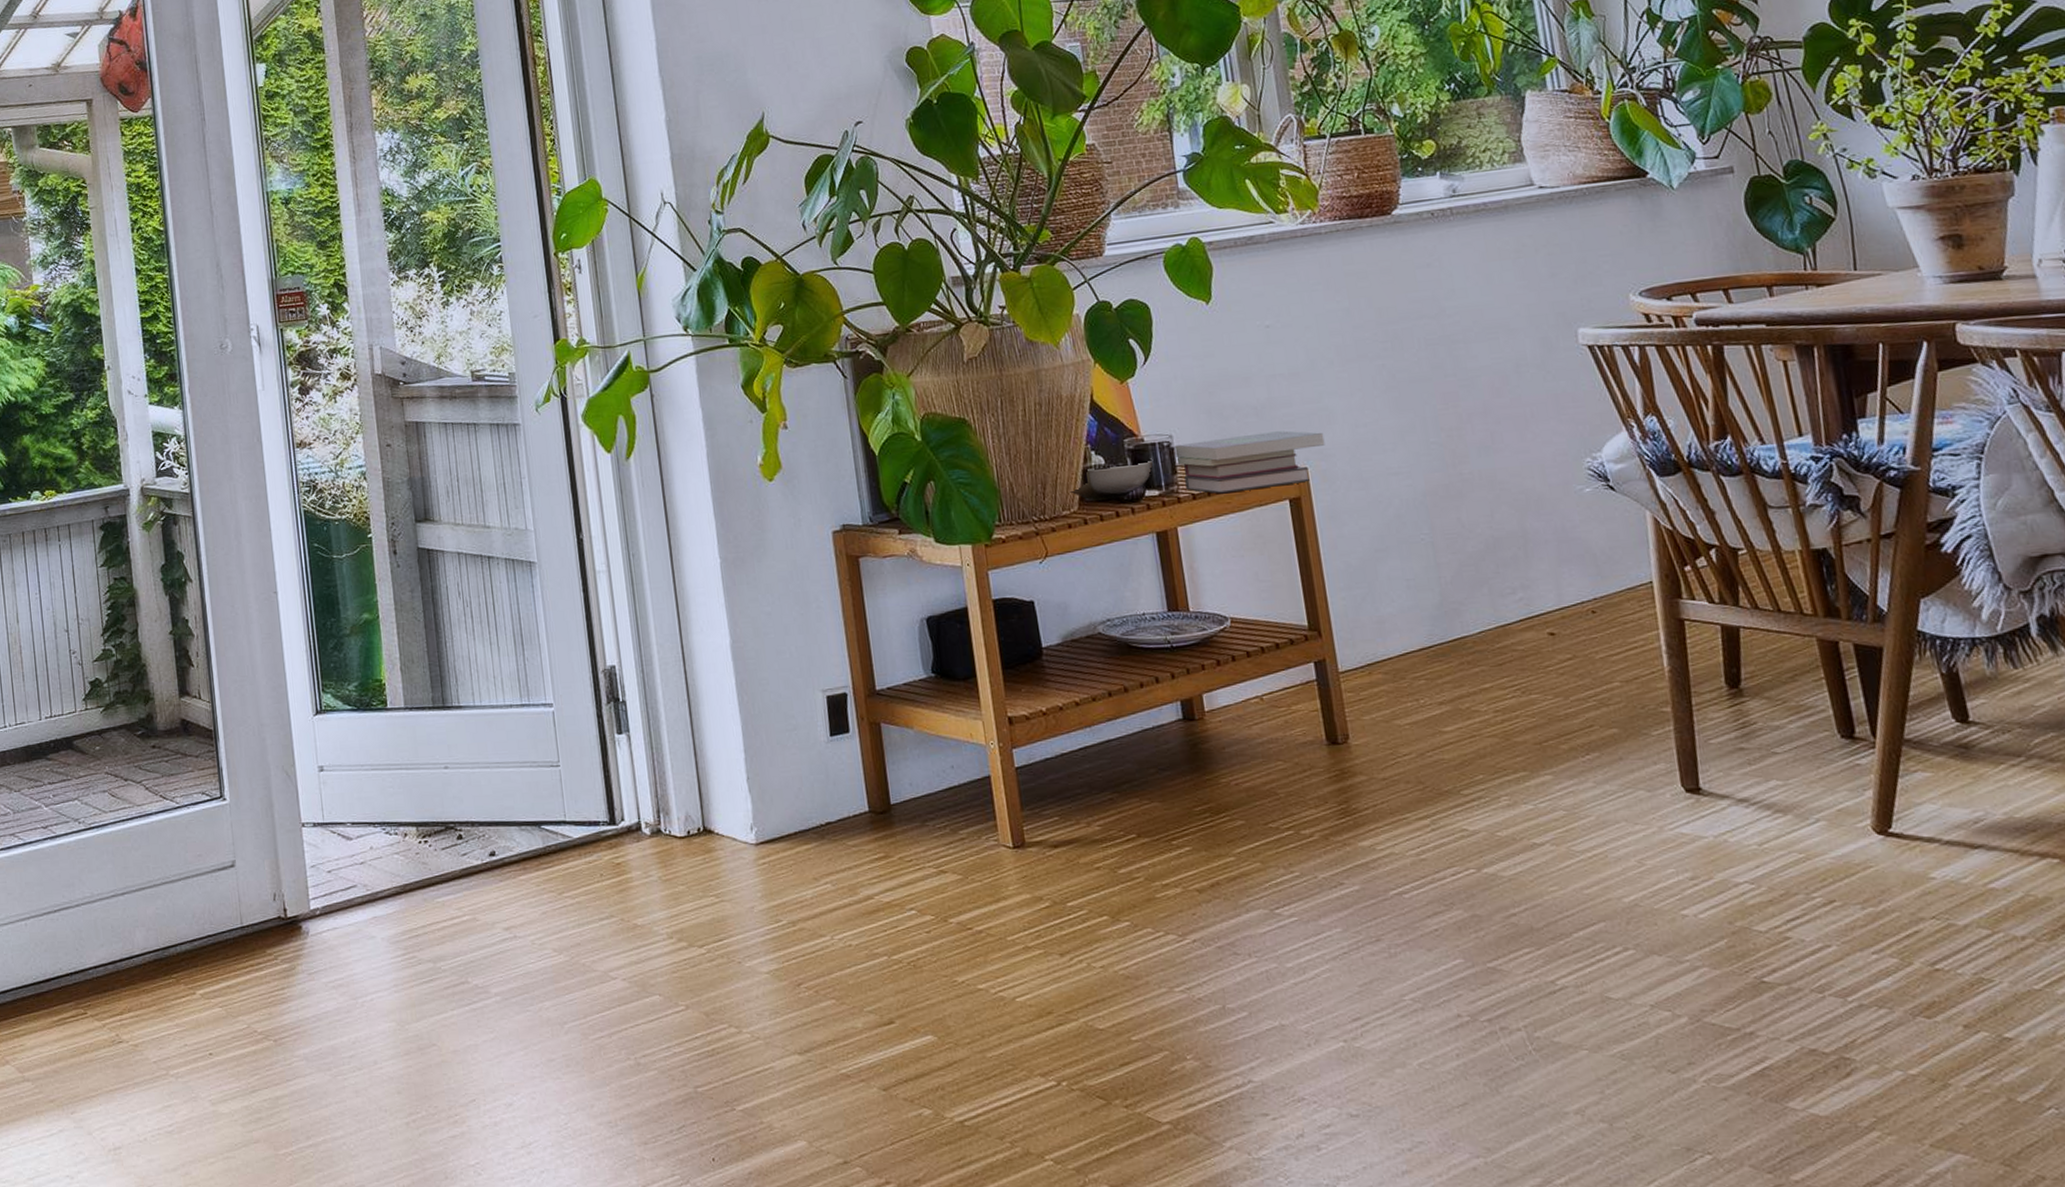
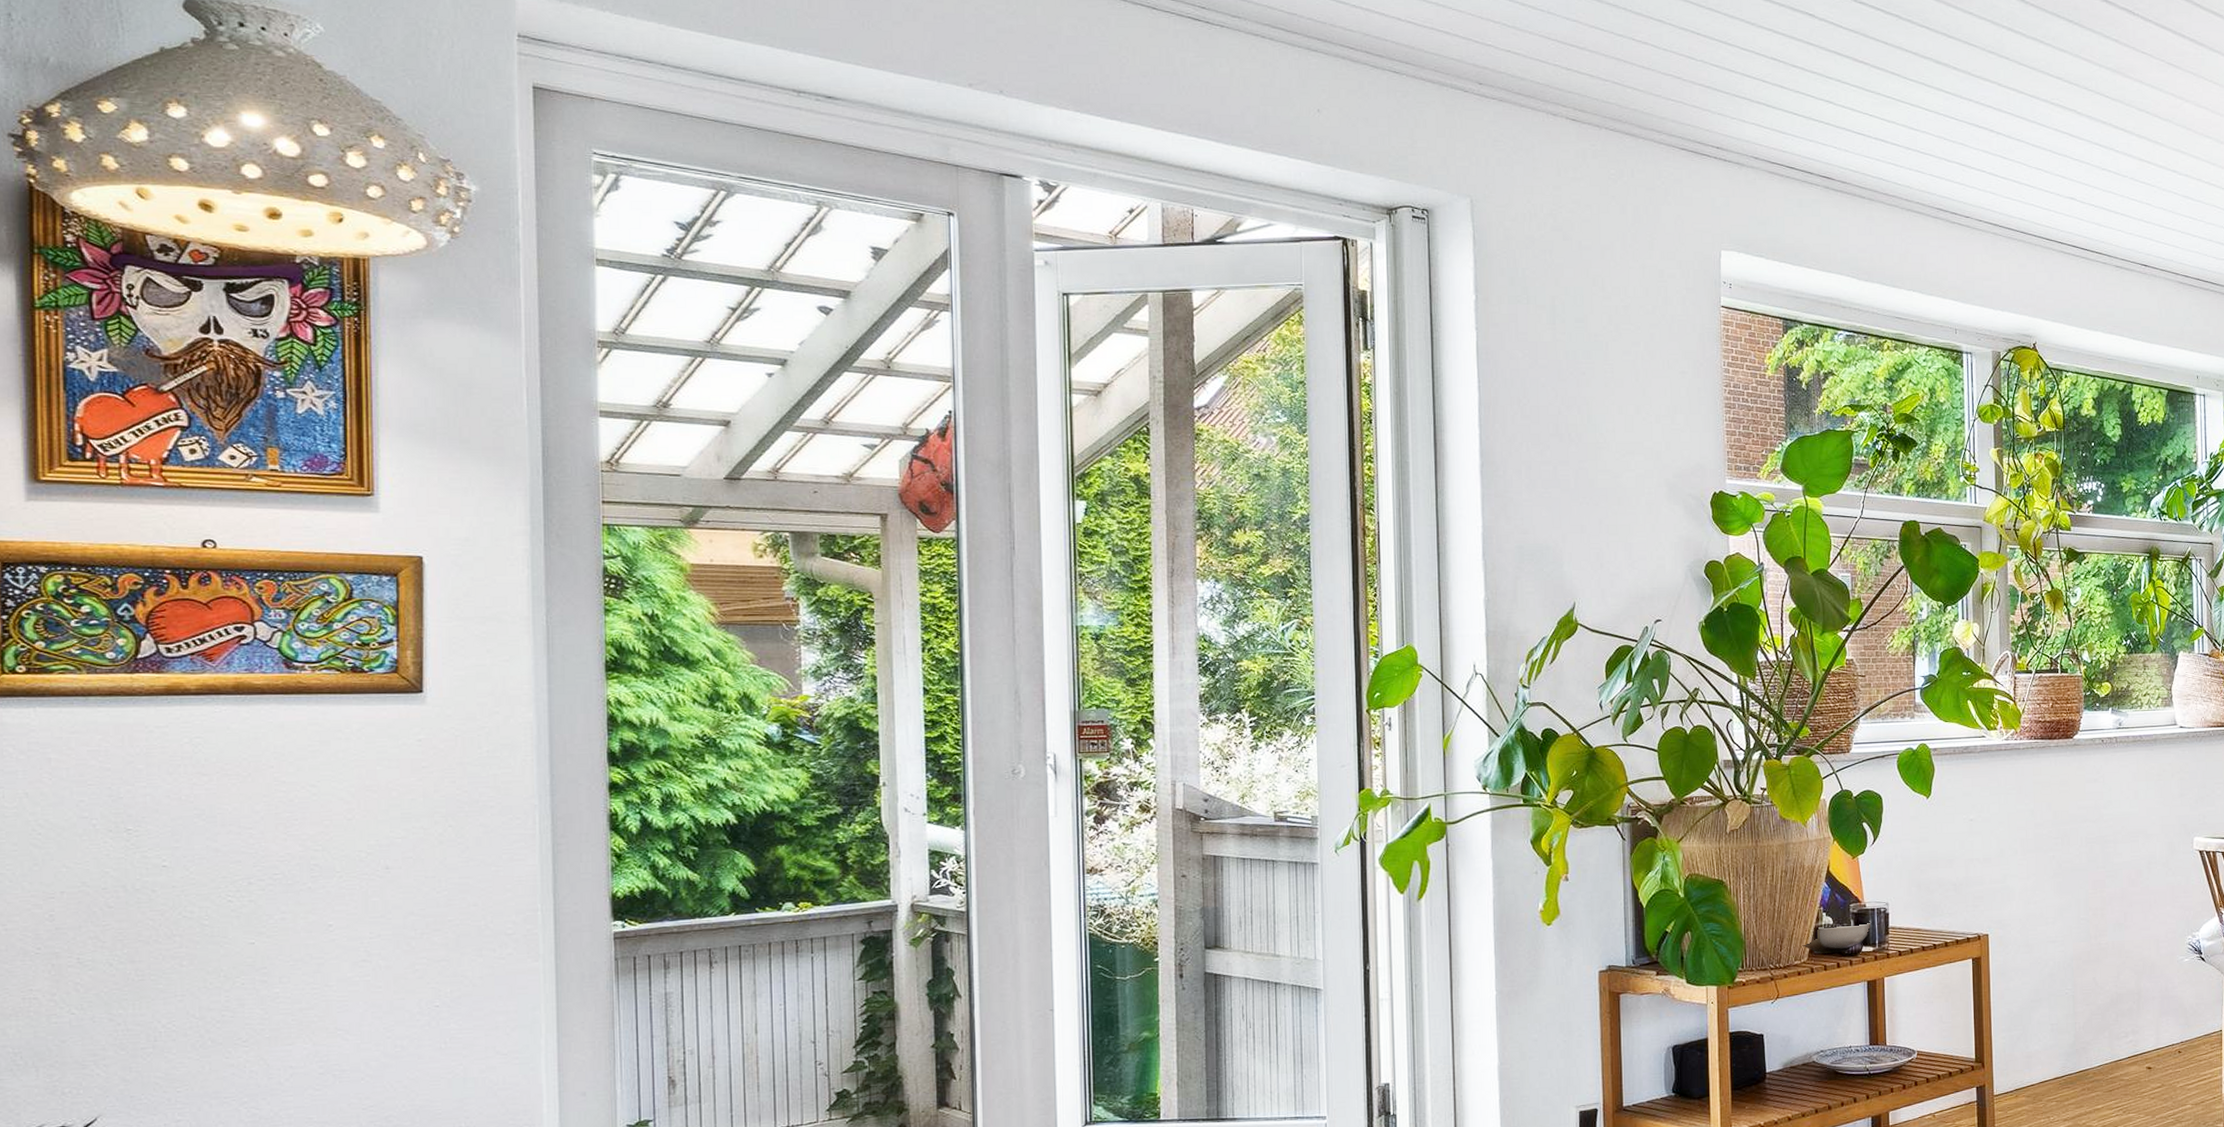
books: present [1174,430,1325,494] -> none [1889,904,2004,952]

